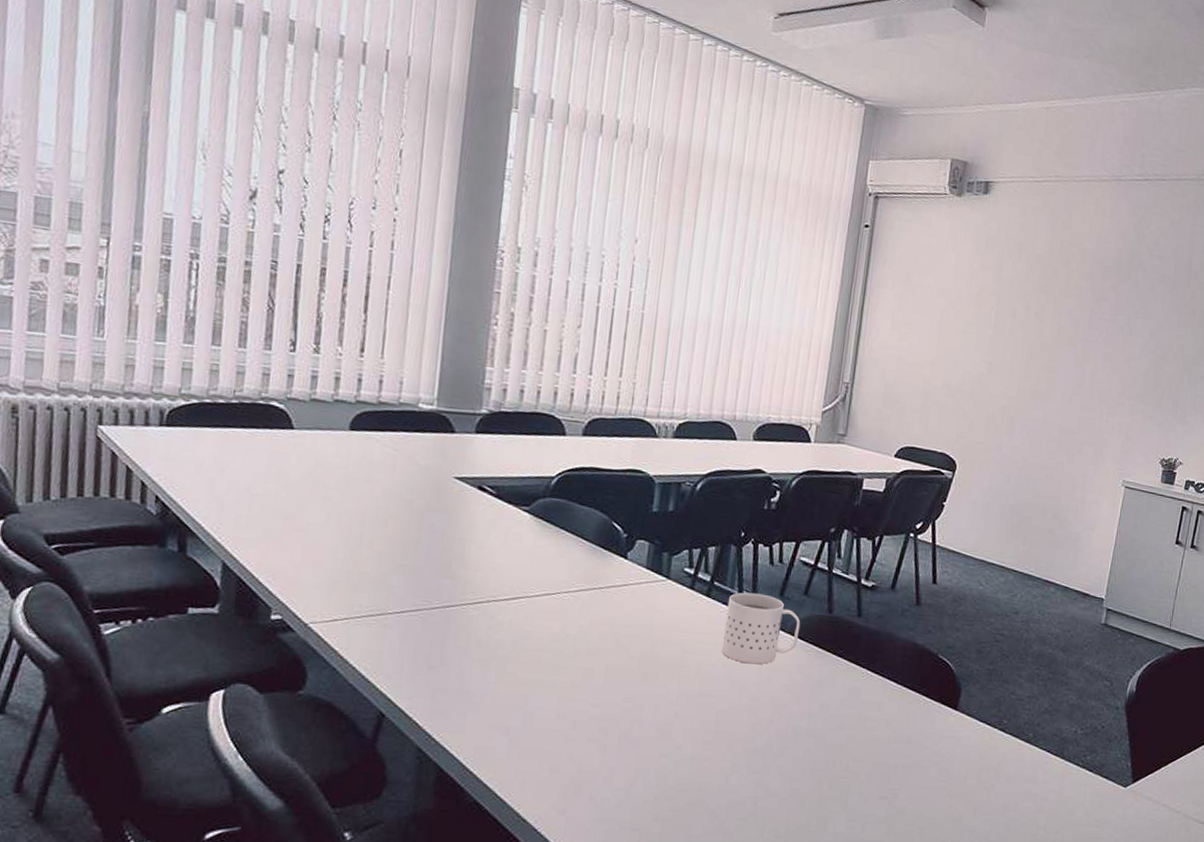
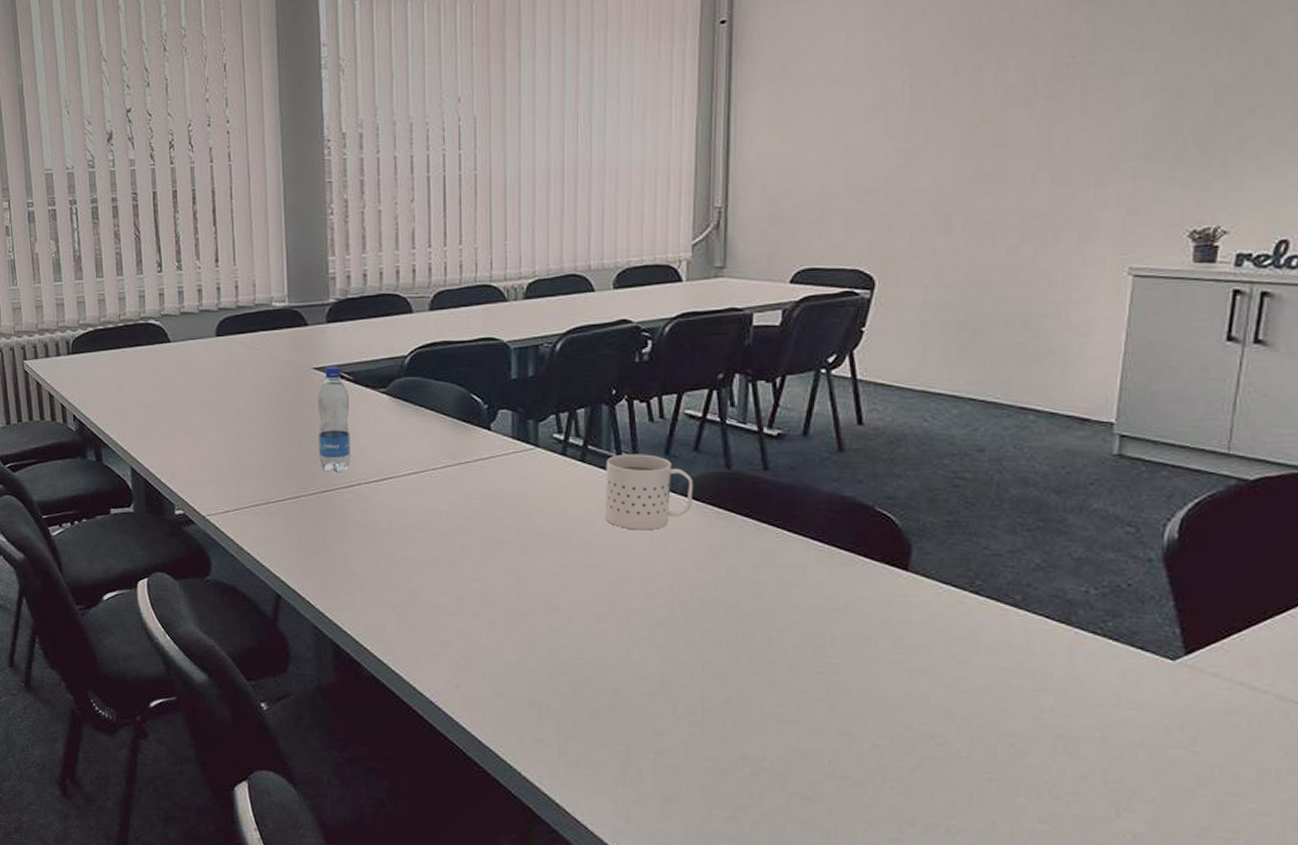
bottle: none [448,477,490,588] -> present [317,366,350,473]

